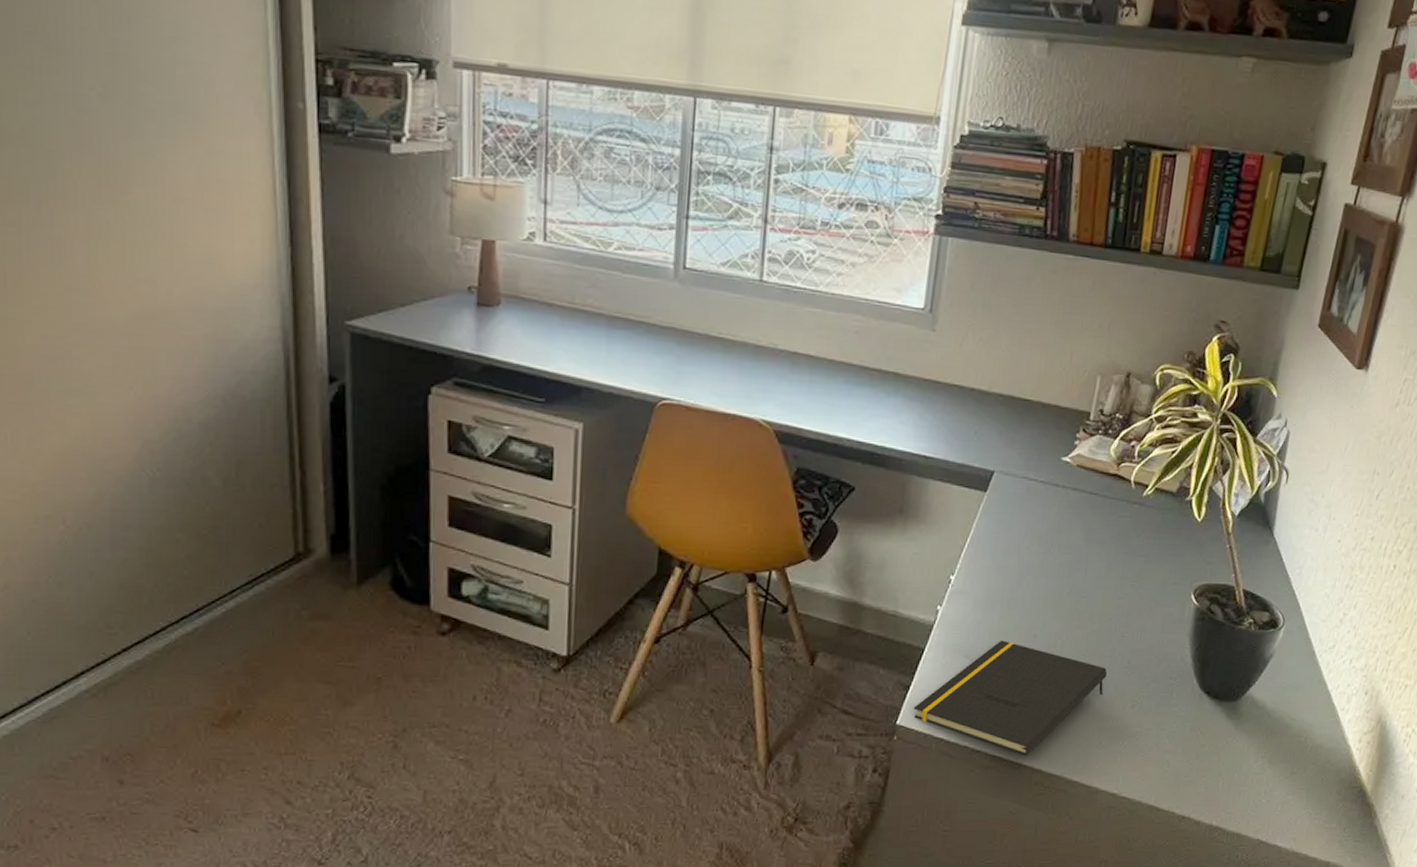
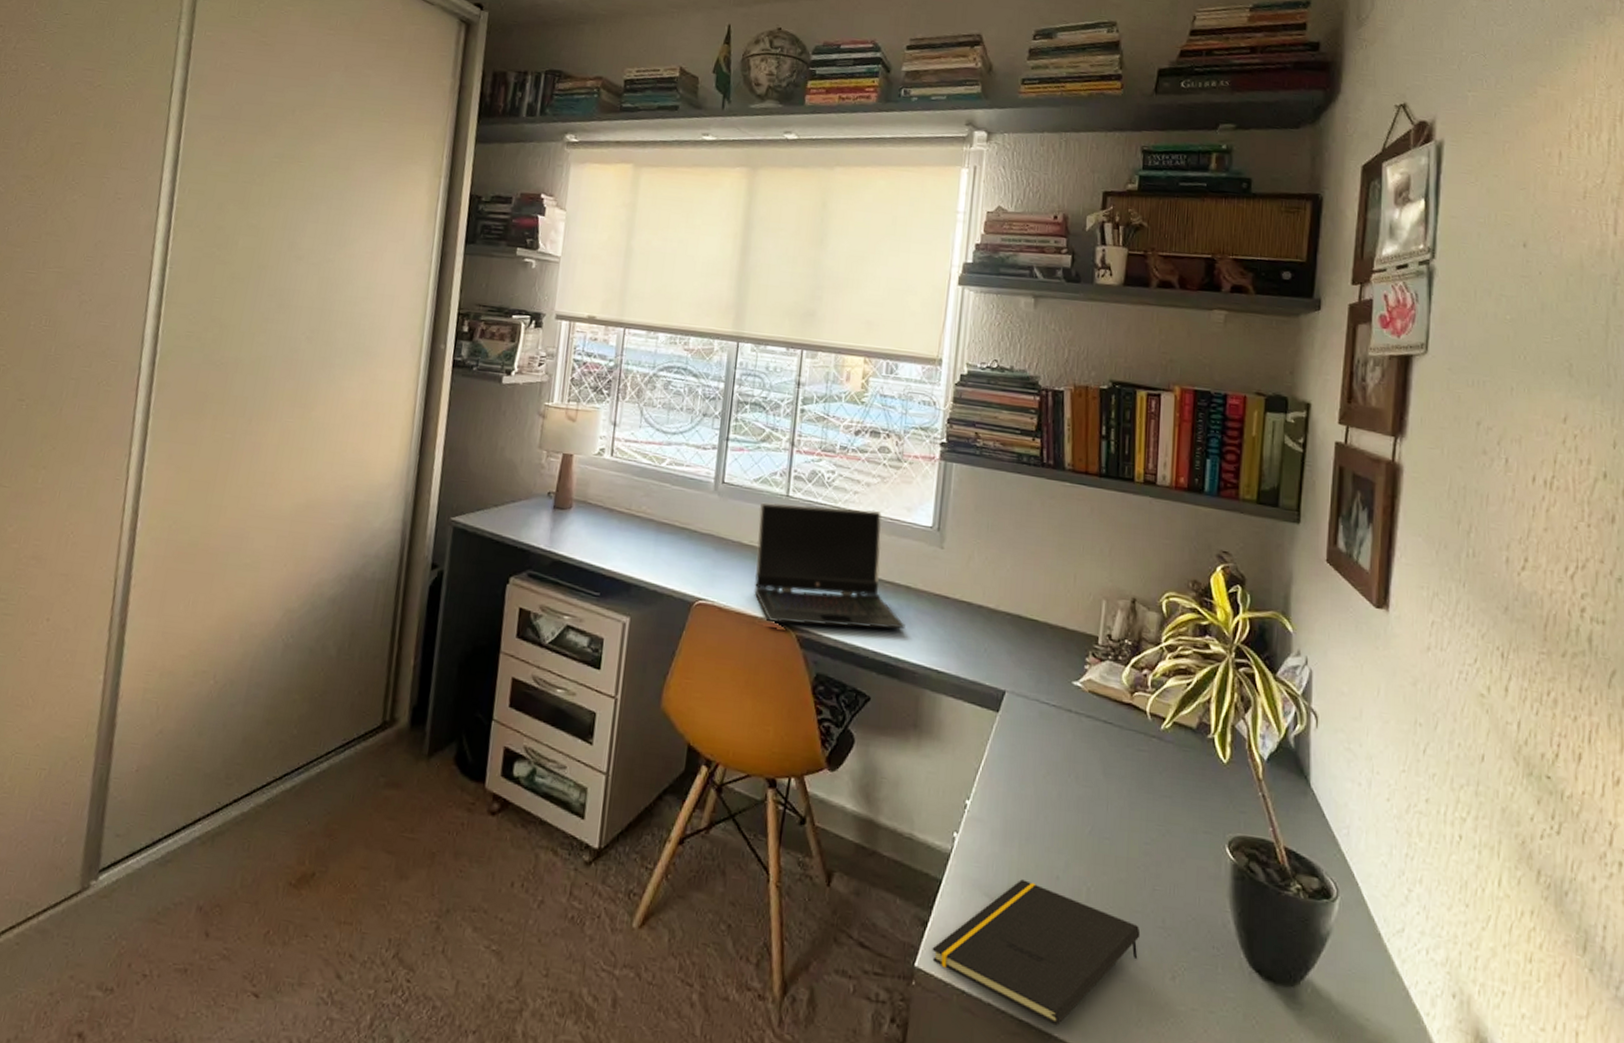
laptop computer: none [725,288,893,419] -> present [754,502,906,630]

